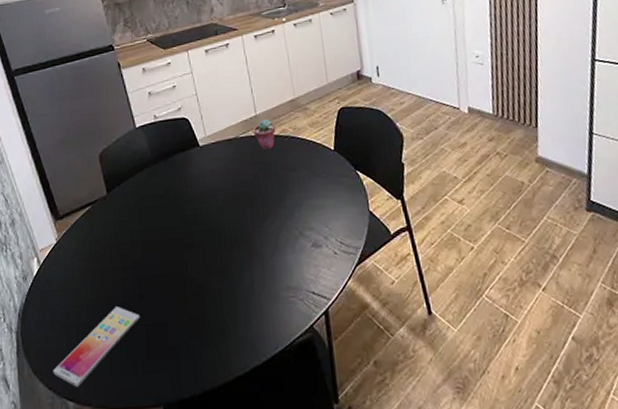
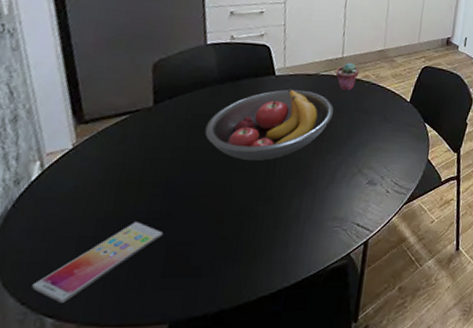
fruit bowl: none [152,156,262,236] -> present [205,89,334,161]

